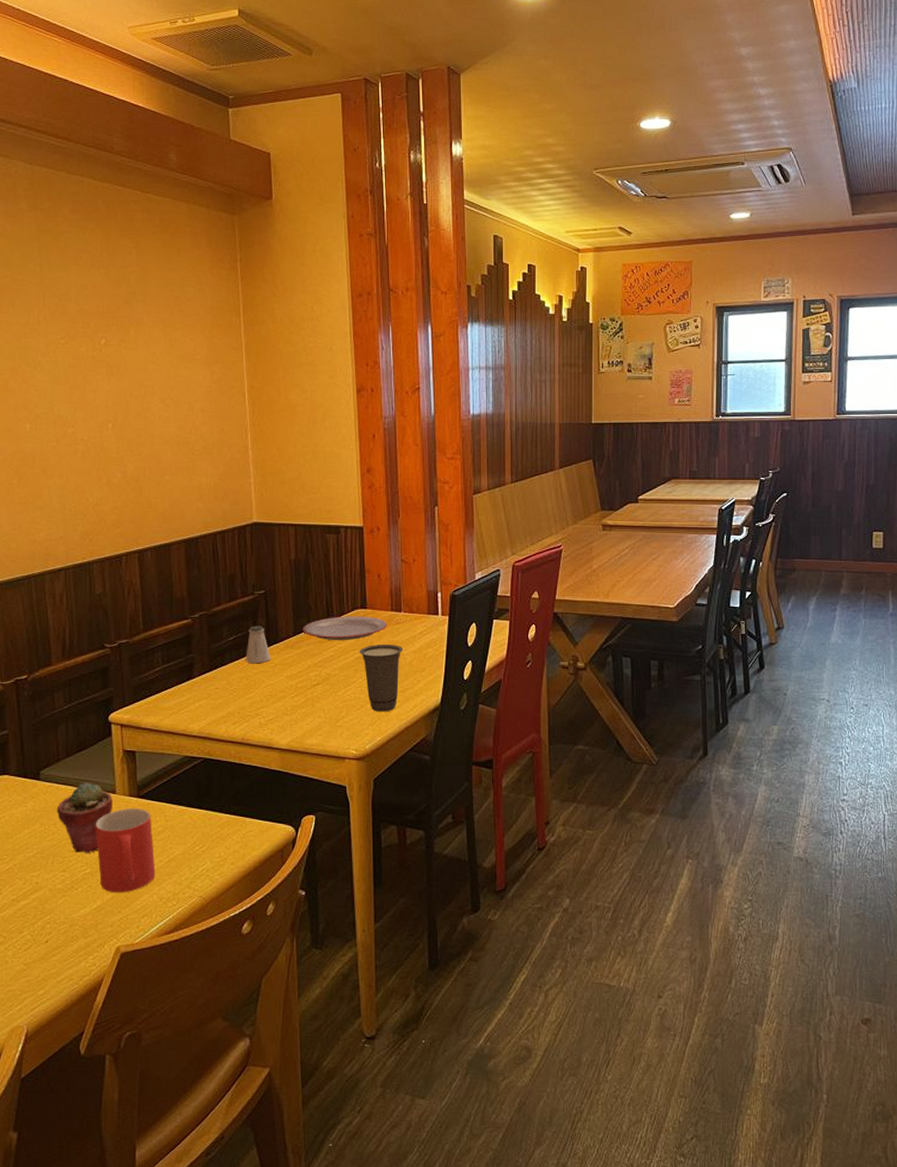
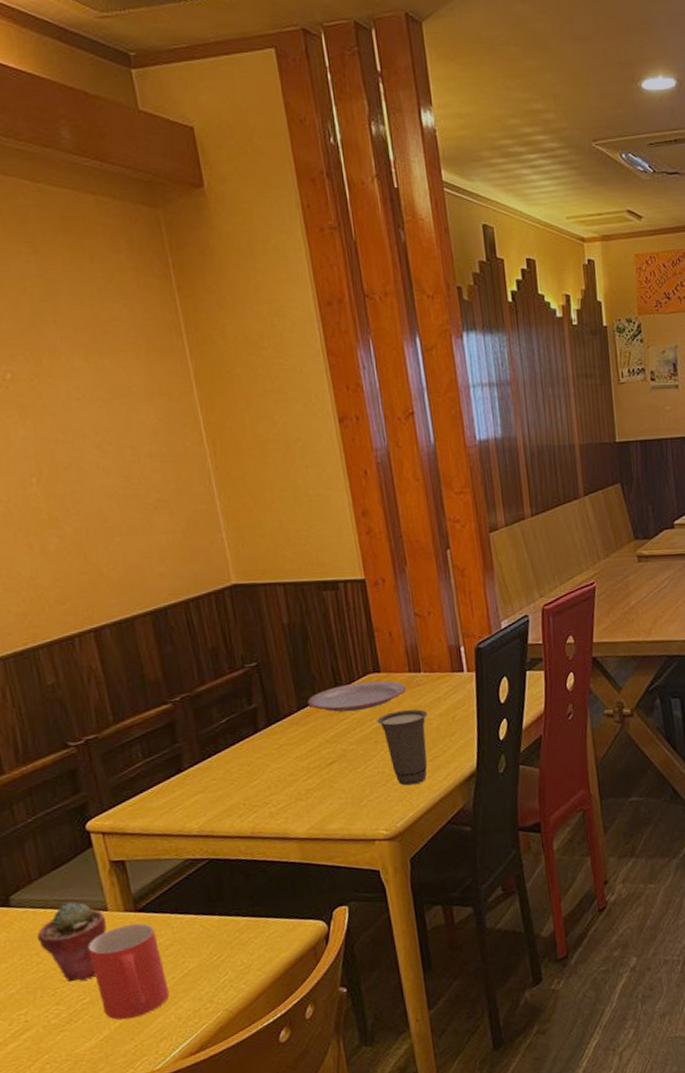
saltshaker: present [246,625,271,664] -> none [243,703,275,748]

